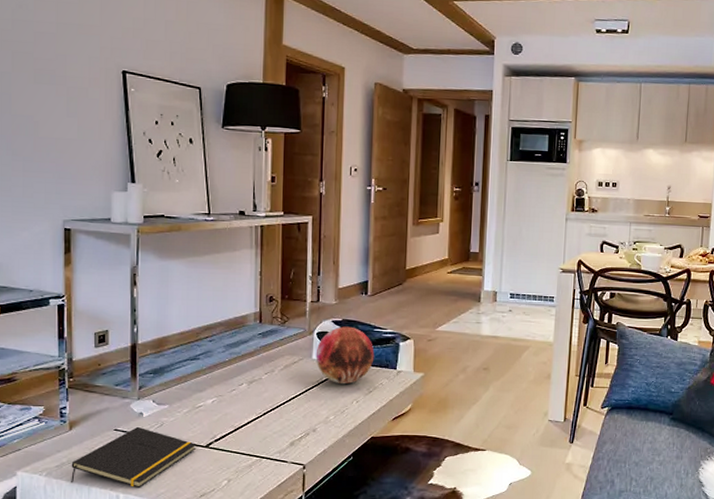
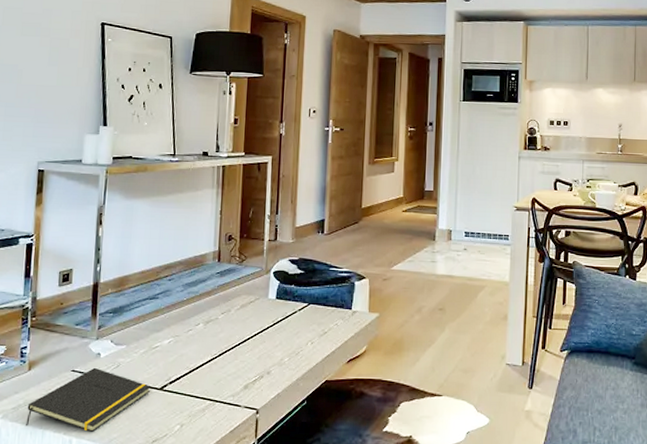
decorative orb: present [315,326,375,385] -> none [271,265,330,325]

